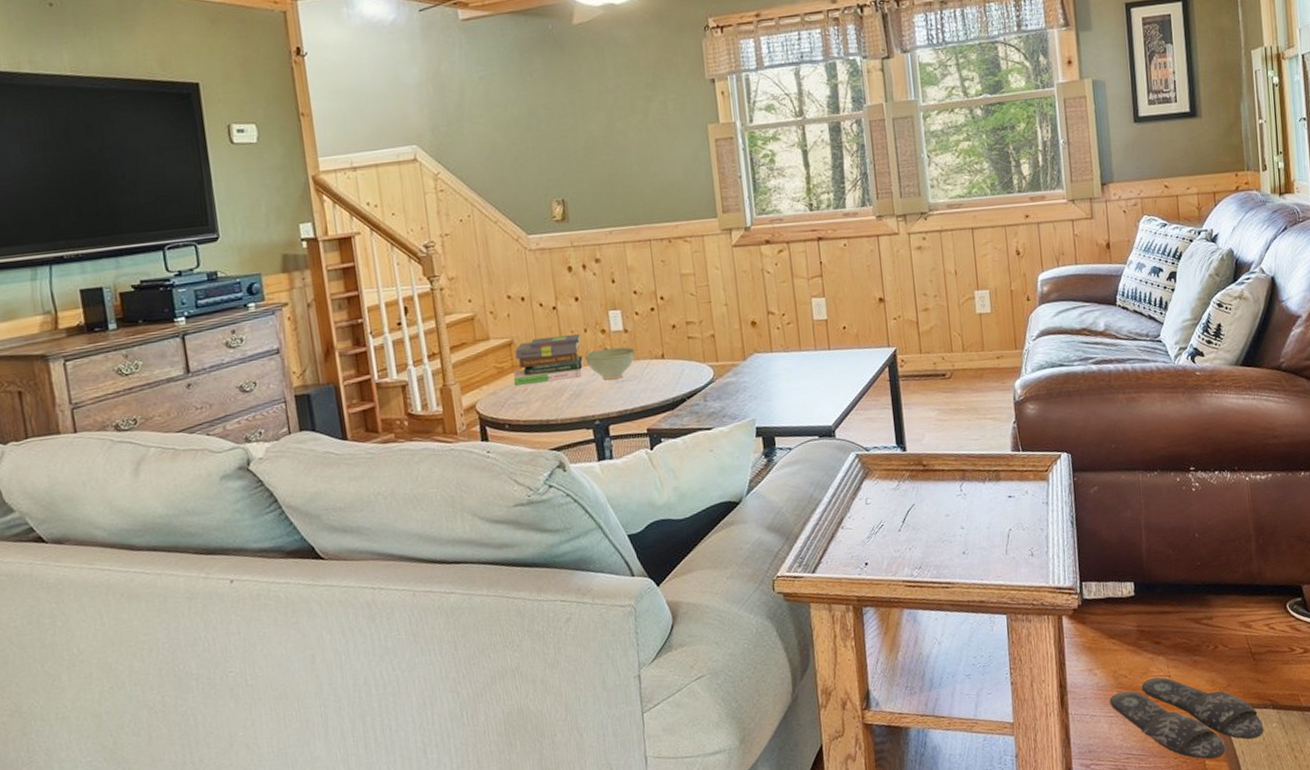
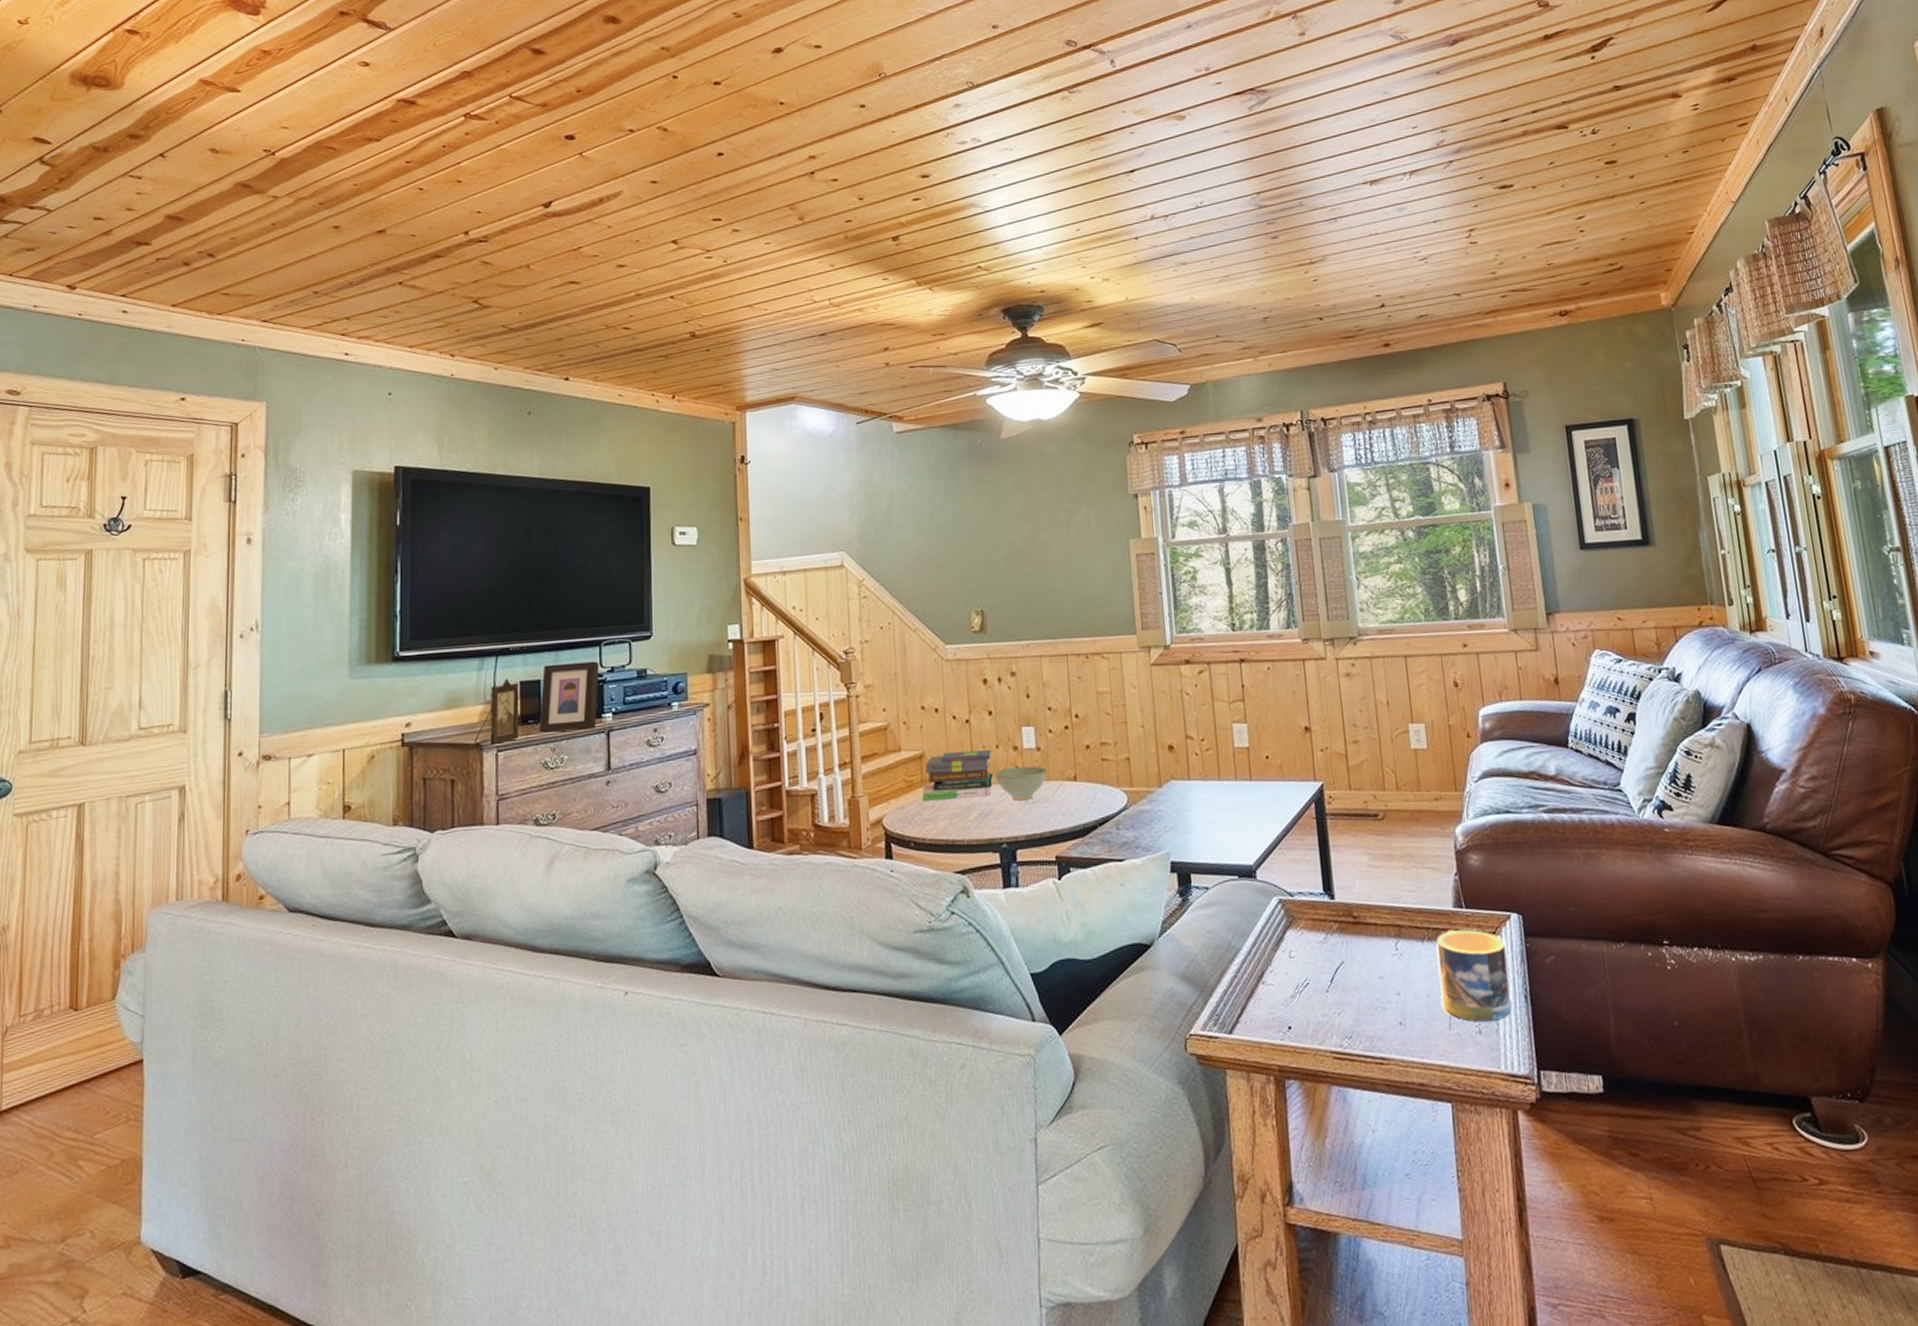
photo frame: none [37,287,86,355] -> present [474,678,520,744]
picture frame: none [104,265,170,341] -> present [539,661,600,733]
mug: none [996,469,1060,547] -> present [1436,929,1512,1022]
slippers: present [1109,676,1264,760] -> none [1578,1198,1775,1314]

